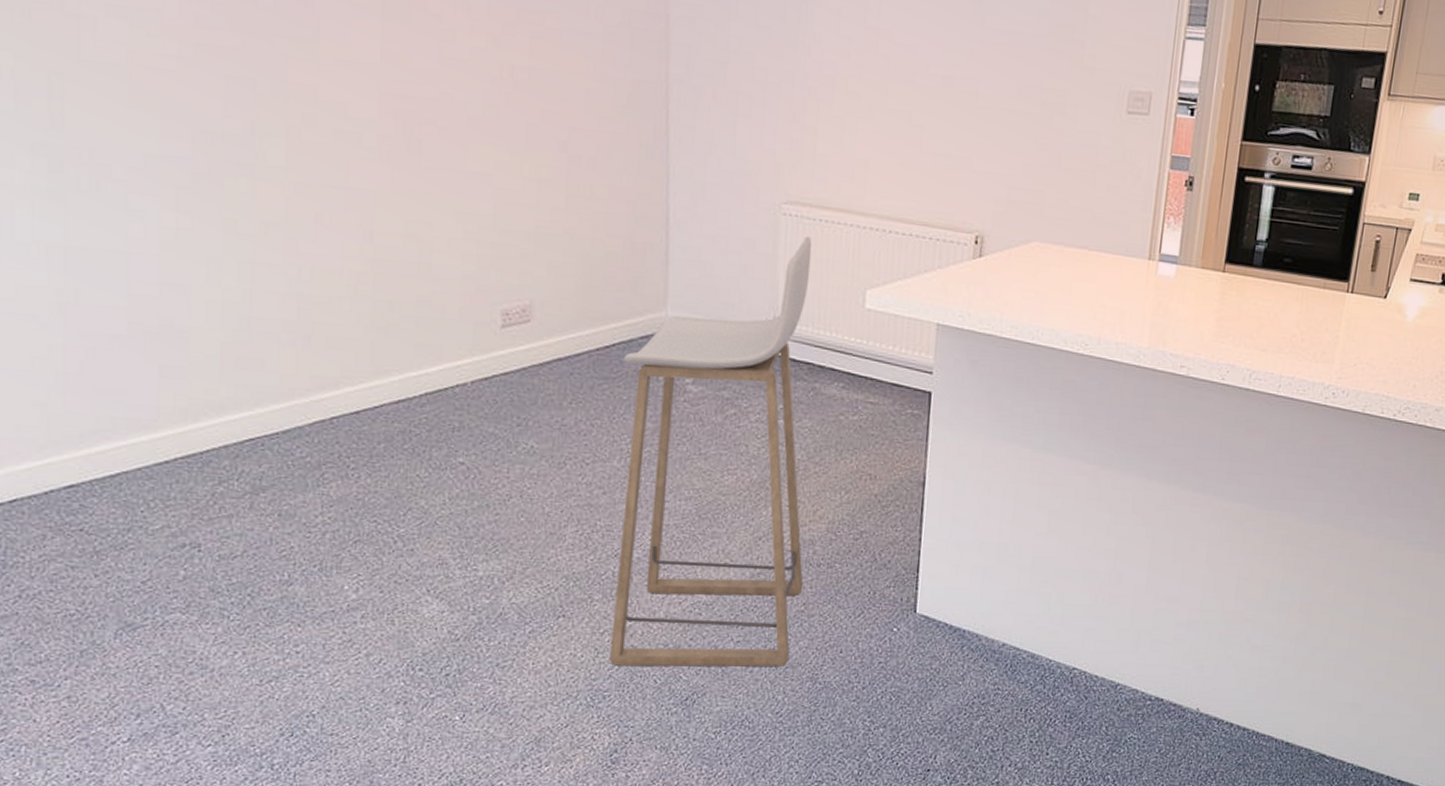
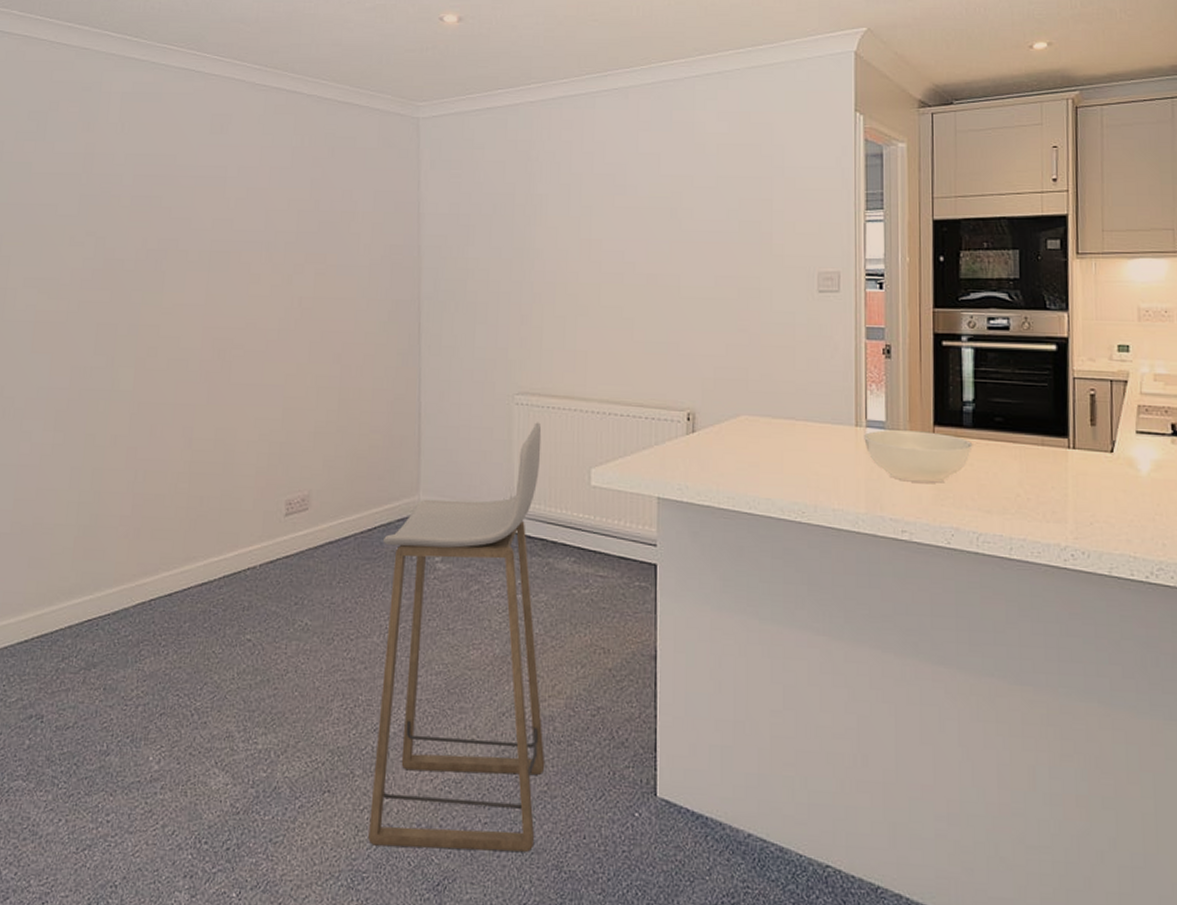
bowl: none [1155,265,1260,321] -> present [864,430,973,484]

